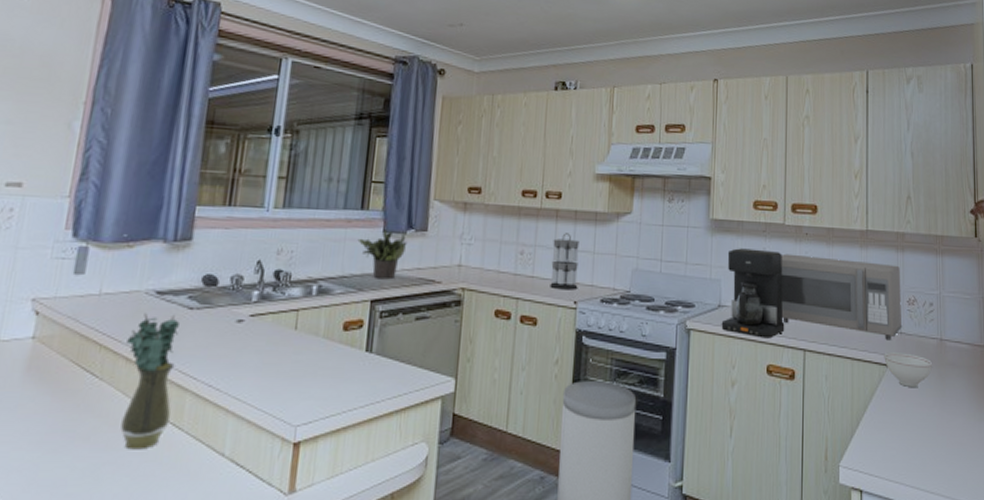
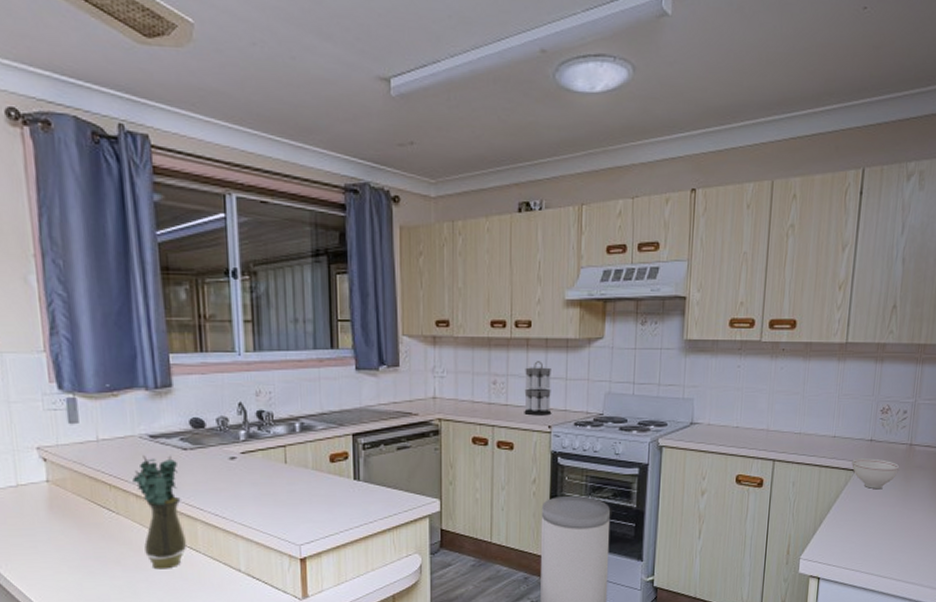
potted plant: present [357,229,408,280] -> none [332,367,381,414]
coffee maker: present [721,248,785,339] -> none [693,367,757,452]
microwave: present [781,253,903,341] -> none [752,370,877,448]

